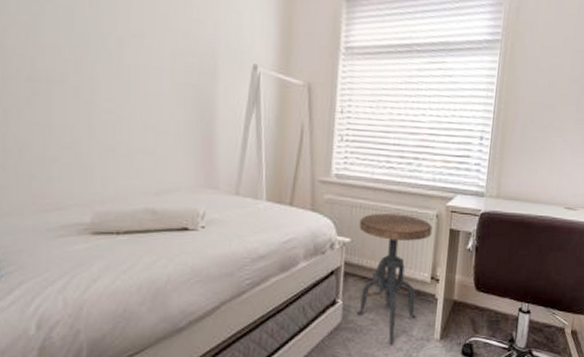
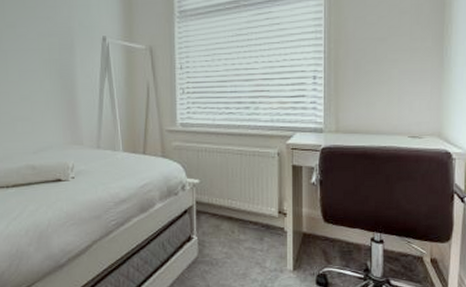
side table: present [356,213,433,345] -> none [206,154,275,276]

